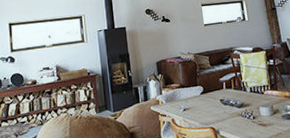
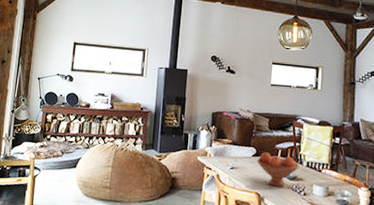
fruit bowl: none [205,87,244,118] -> present [257,152,300,187]

